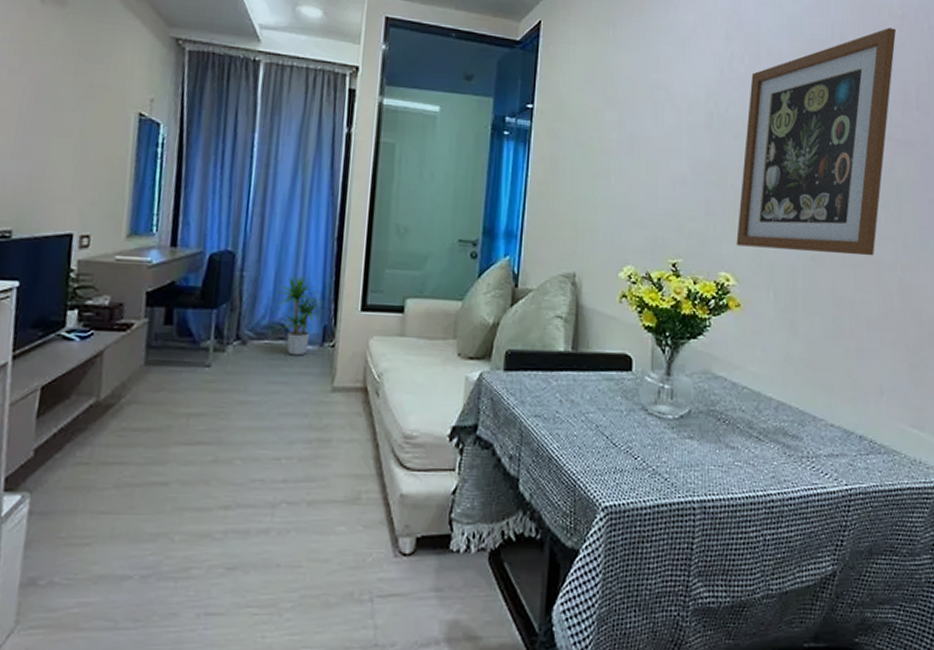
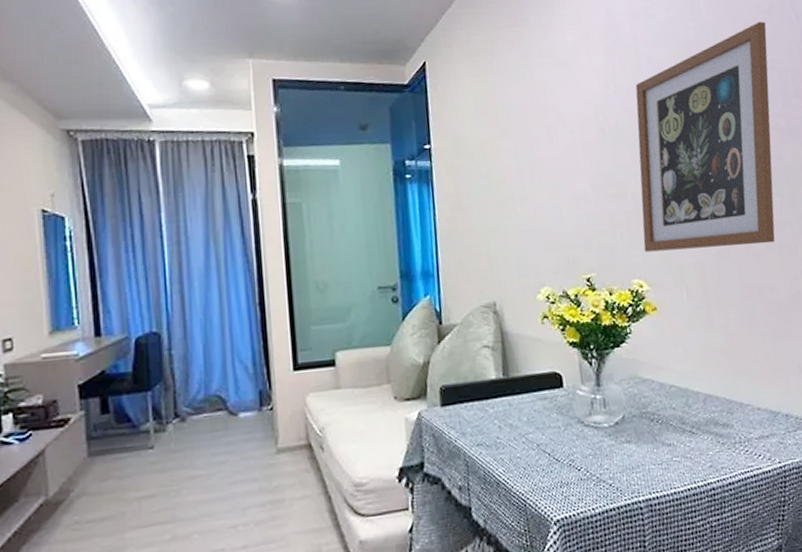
potted plant: present [277,275,325,356] -> none [208,345,258,425]

